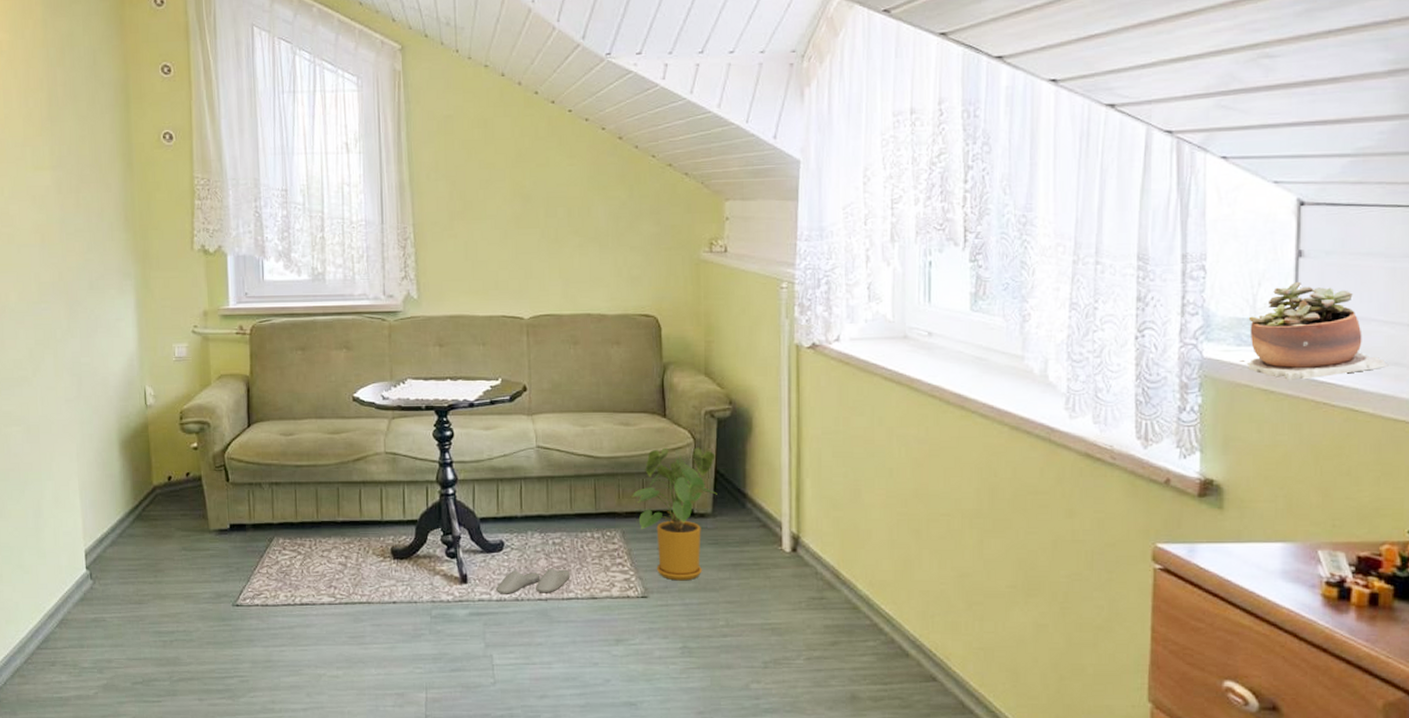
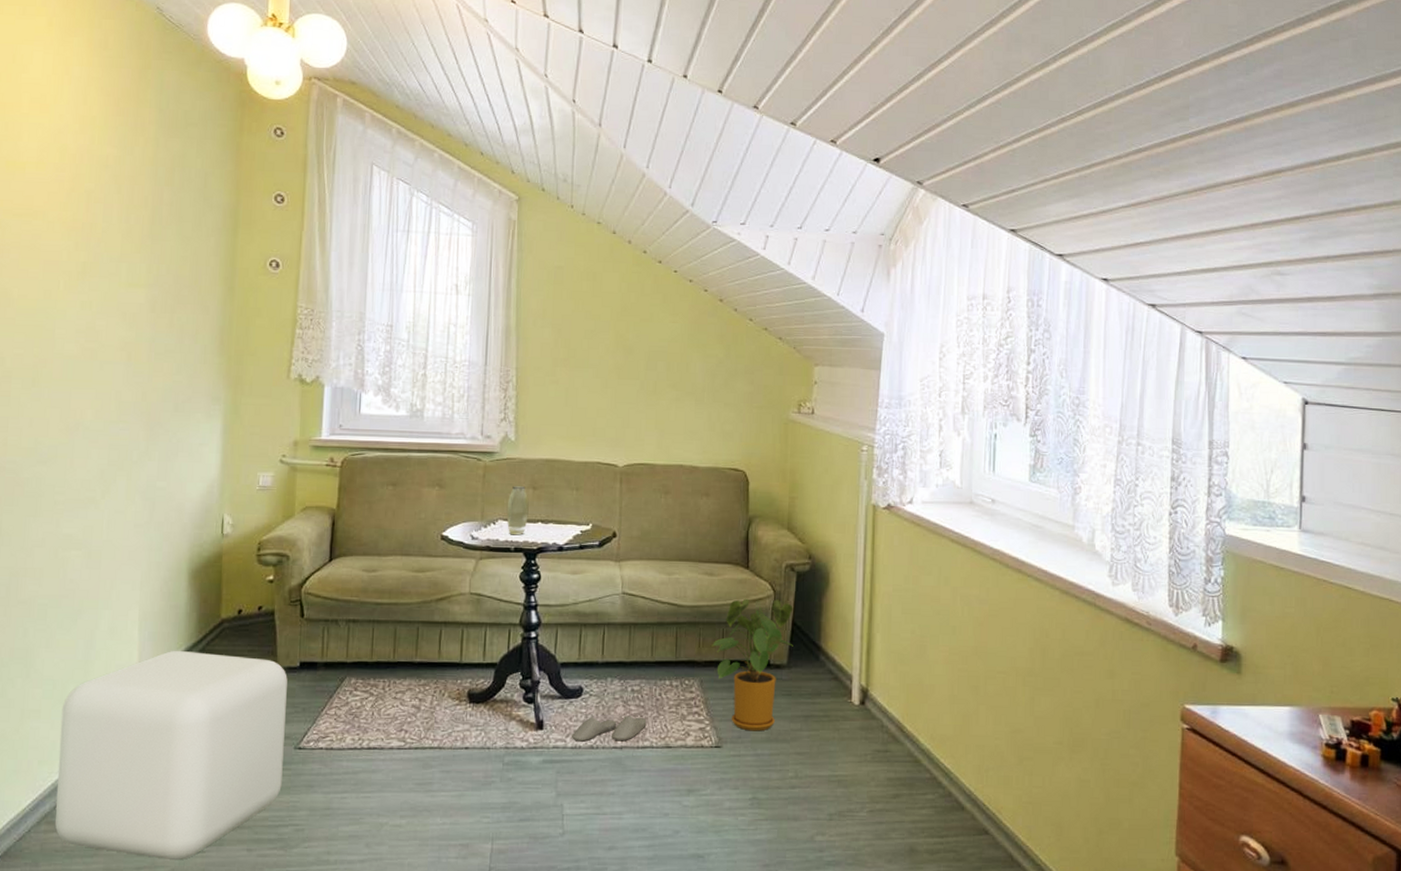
cube: none [20,516,224,709] -> present [54,650,288,860]
vase: none [414,344,437,394] -> present [506,486,529,536]
succulent plant: present [1239,281,1389,381] -> none [1255,470,1375,560]

